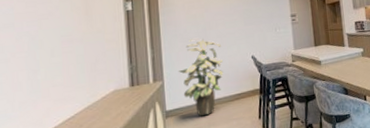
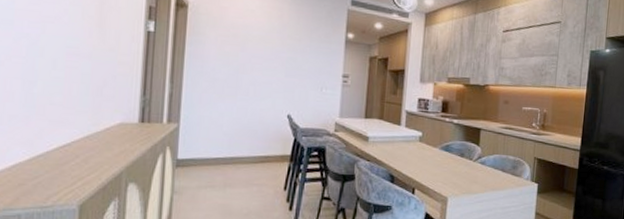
indoor plant: present [177,37,224,117] -> none [197,79,253,174]

